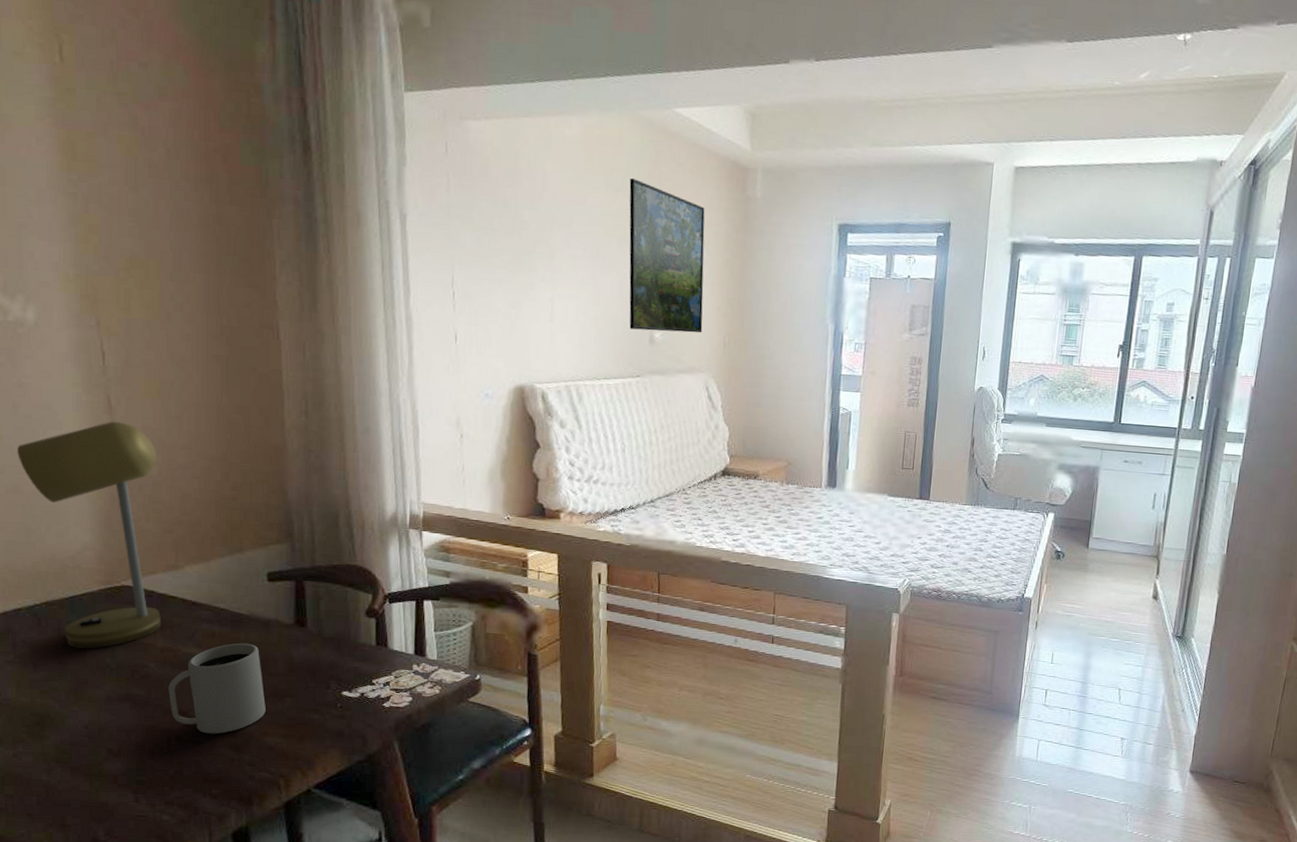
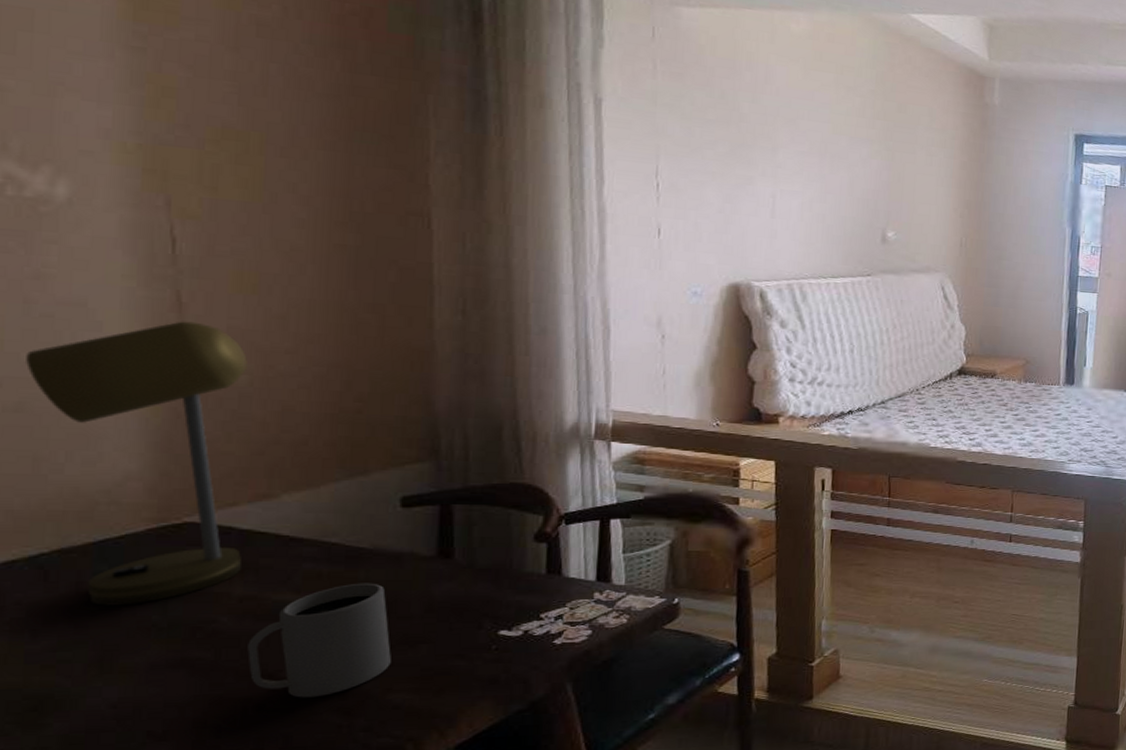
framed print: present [629,178,705,333] -> none [859,78,942,234]

